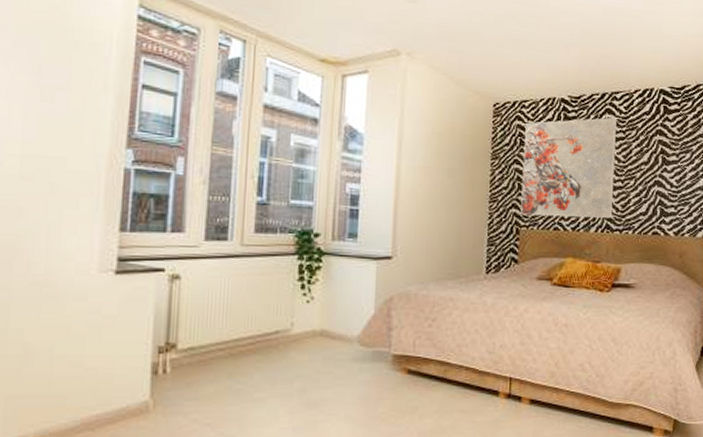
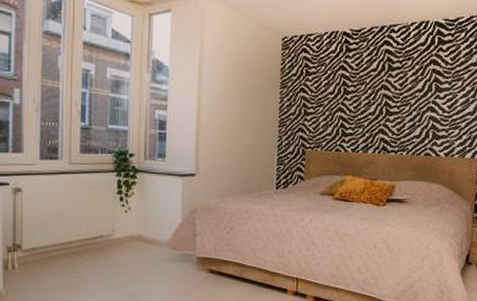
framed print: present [521,117,616,218] -> none [306,48,394,141]

